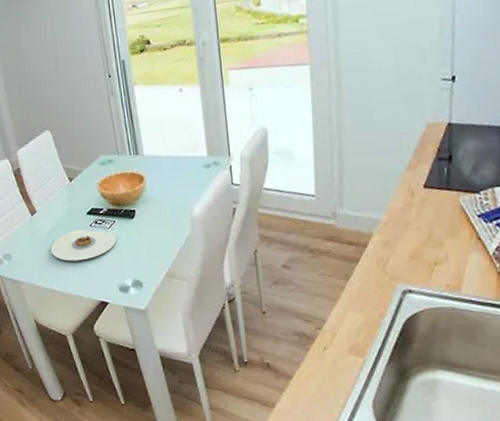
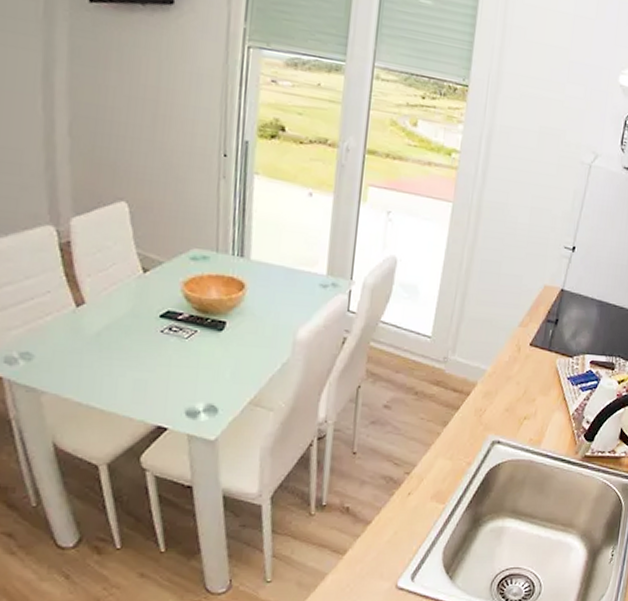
plate: present [50,229,118,262] -> none [96,334,196,374]

